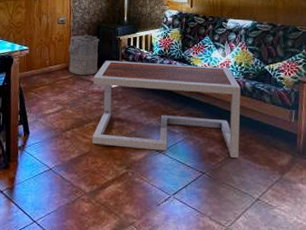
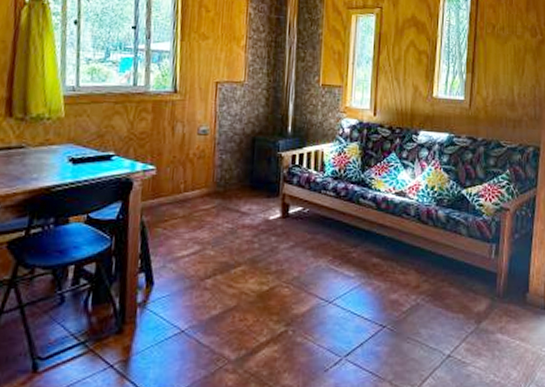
laundry hamper: present [69,34,100,76] -> none [211,149,254,205]
coffee table: present [92,60,241,158] -> none [240,184,432,305]

